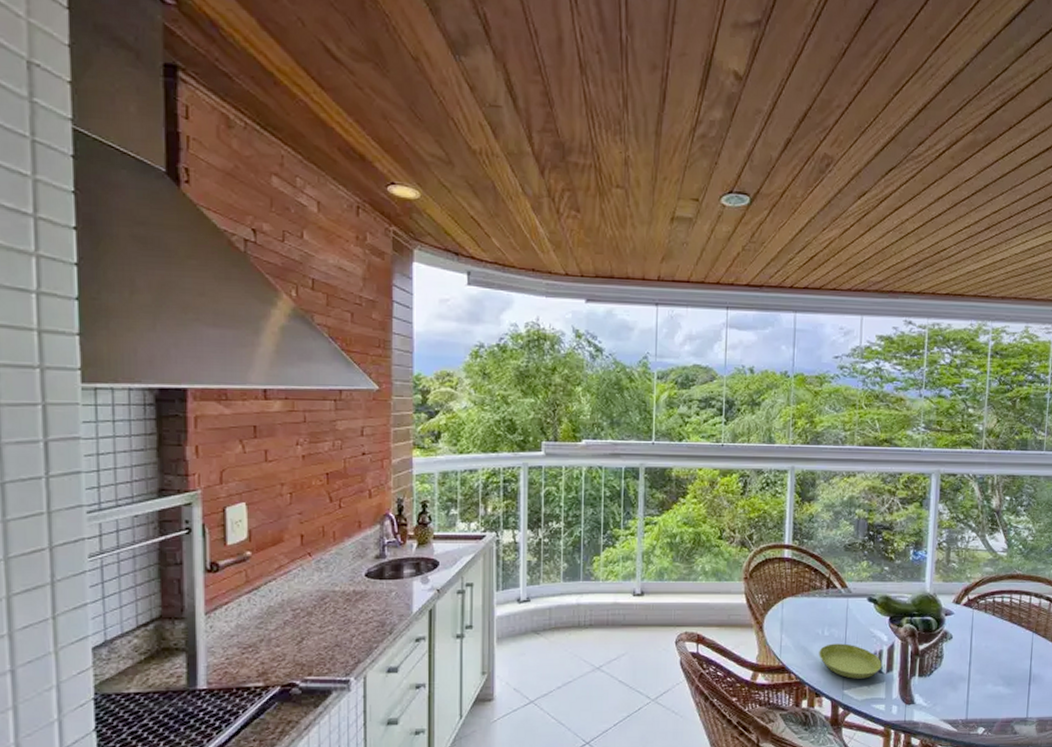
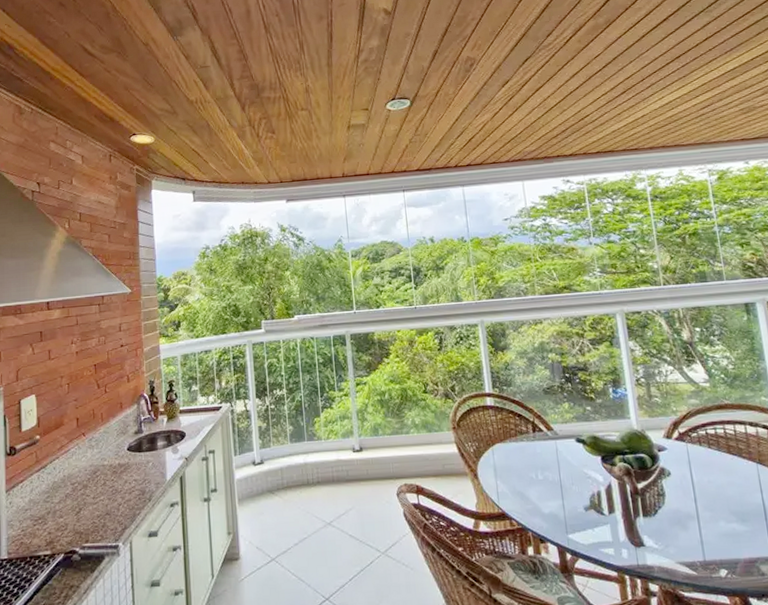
saucer: present [819,643,882,679] -> none [536,486,603,523]

